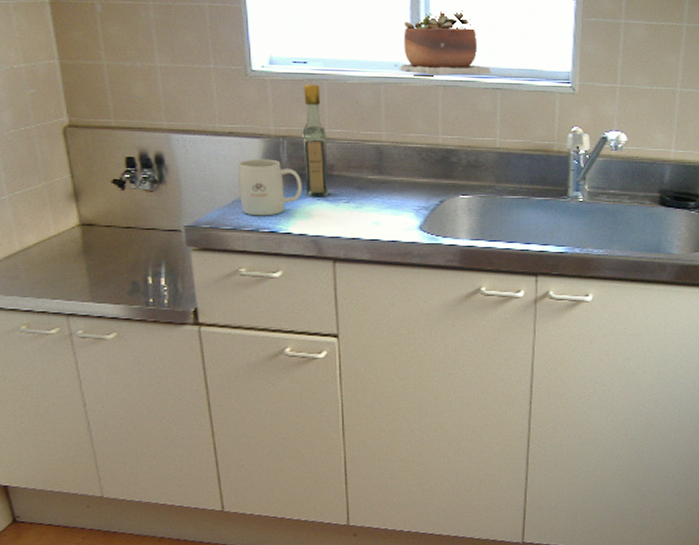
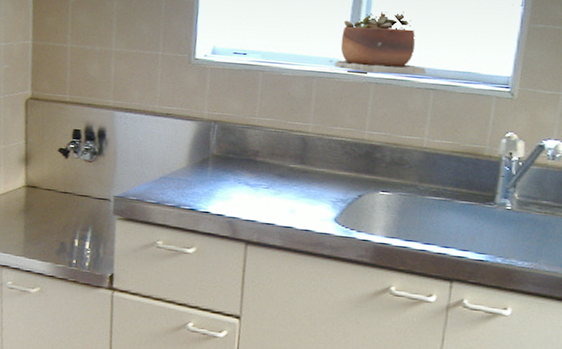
mug: present [237,159,303,216] -> none [167,139,227,194]
bottle: present [301,84,329,196] -> none [228,74,257,181]

